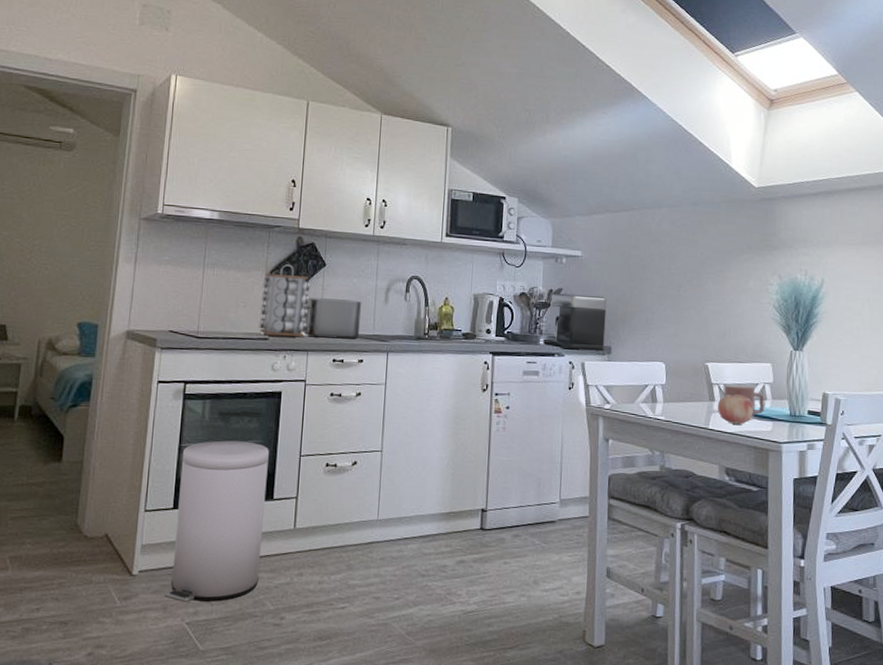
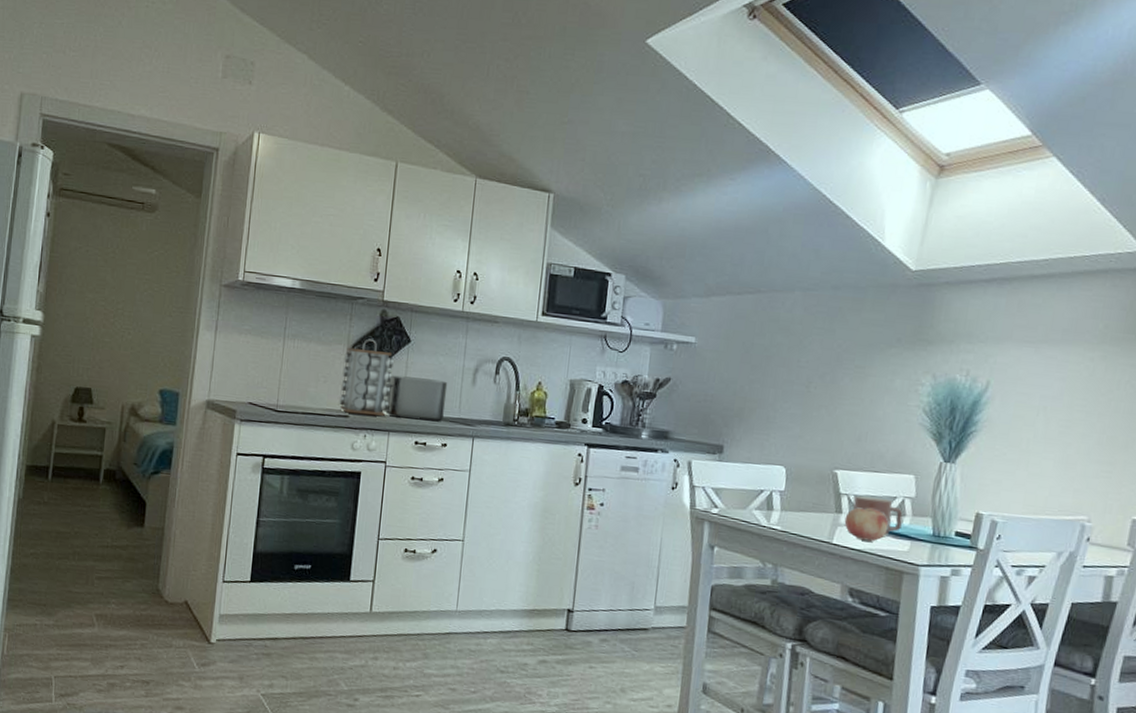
pedal bin: present [164,440,269,603] -> none [241,517,347,677]
coffee maker: present [543,293,607,352] -> none [645,383,722,450]

